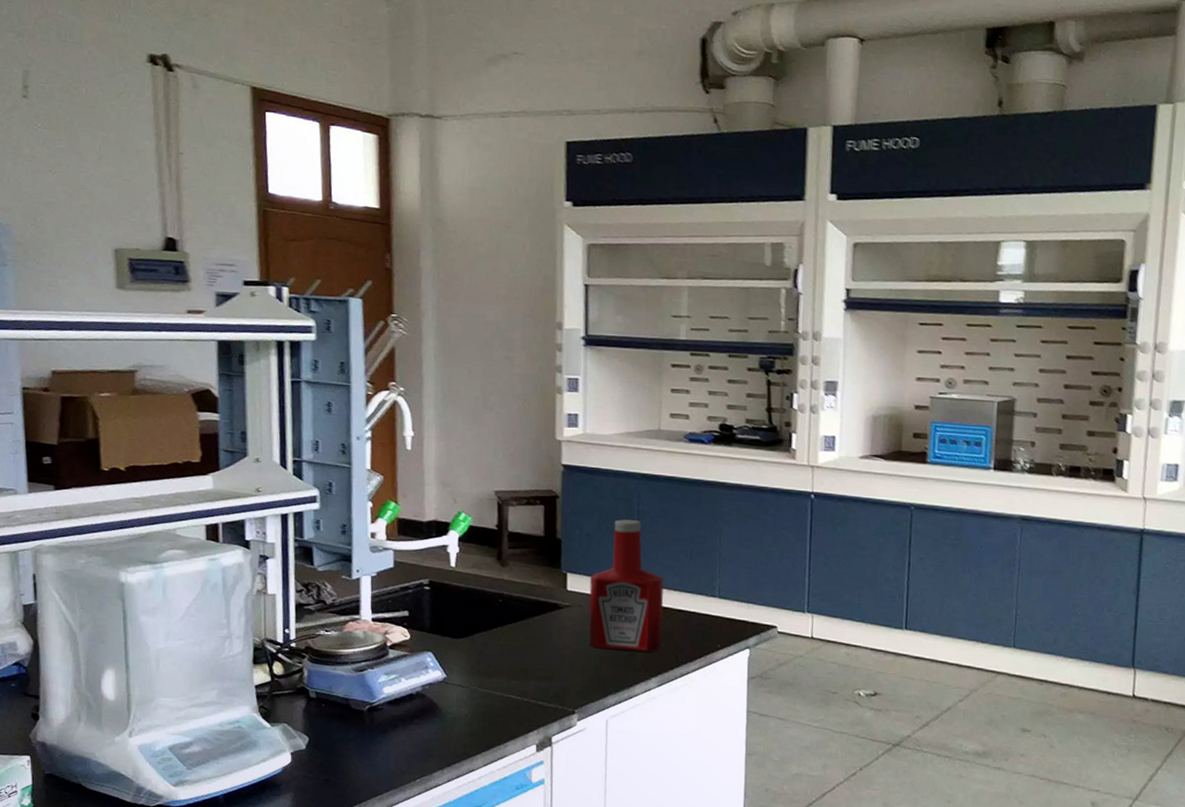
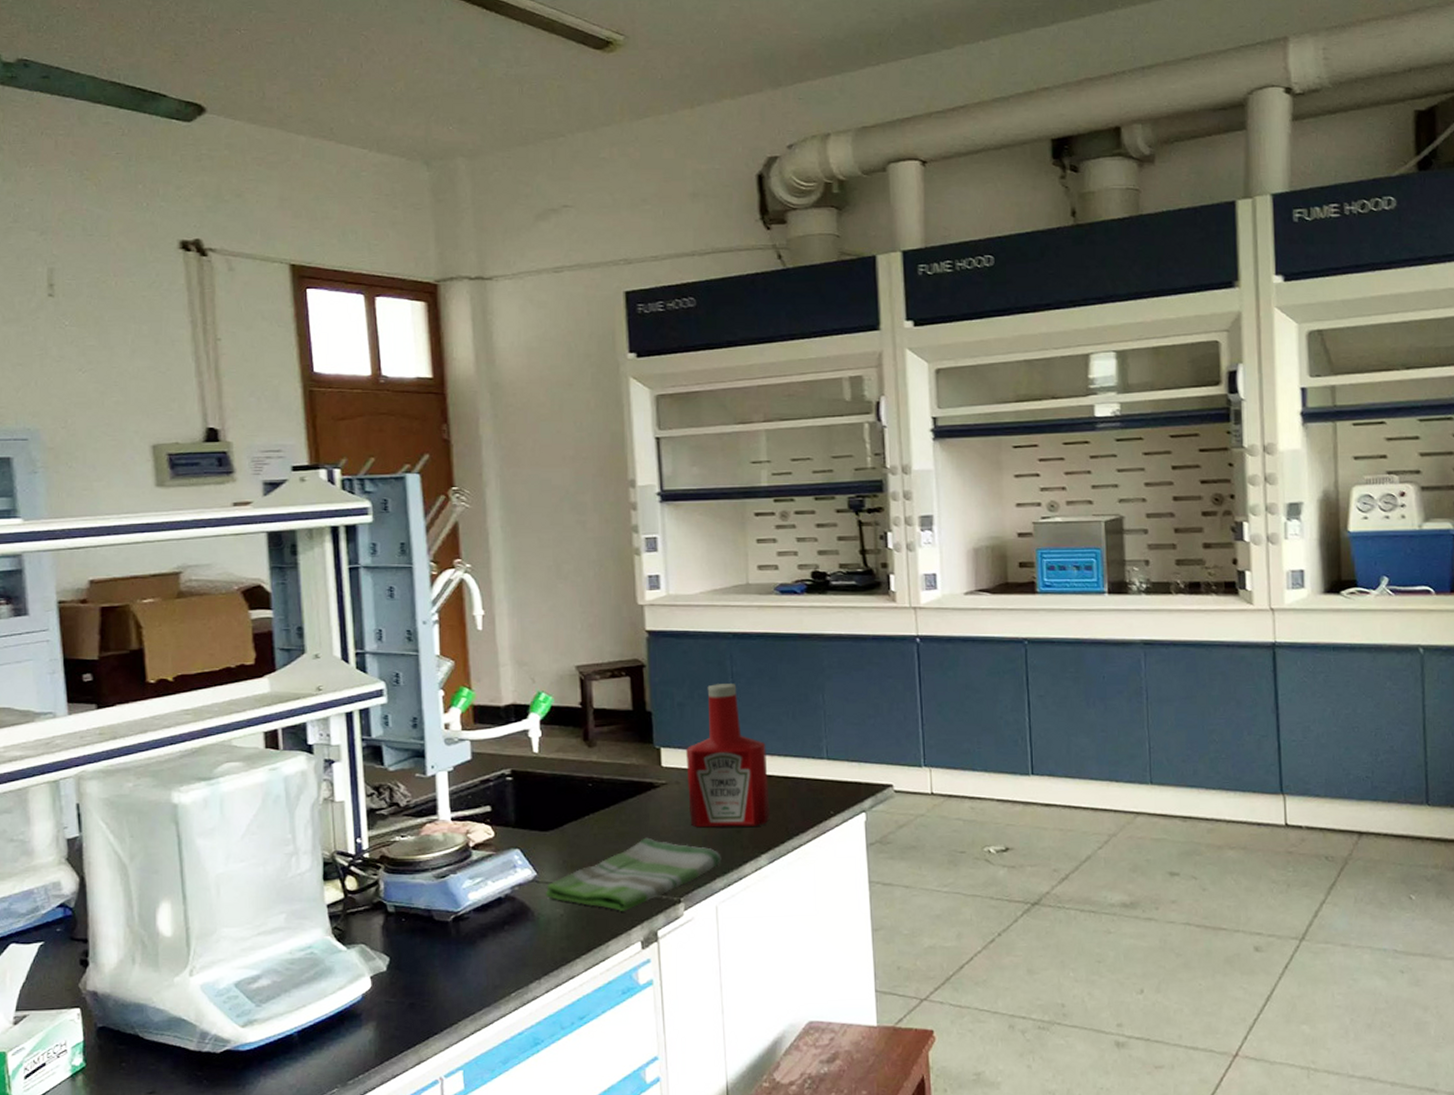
dish towel: none [453,652,615,716] -> present [546,837,722,911]

